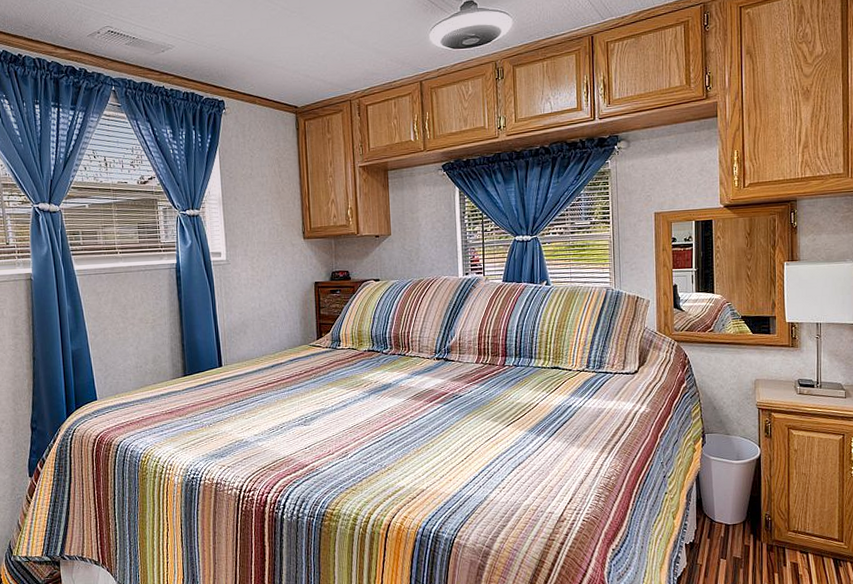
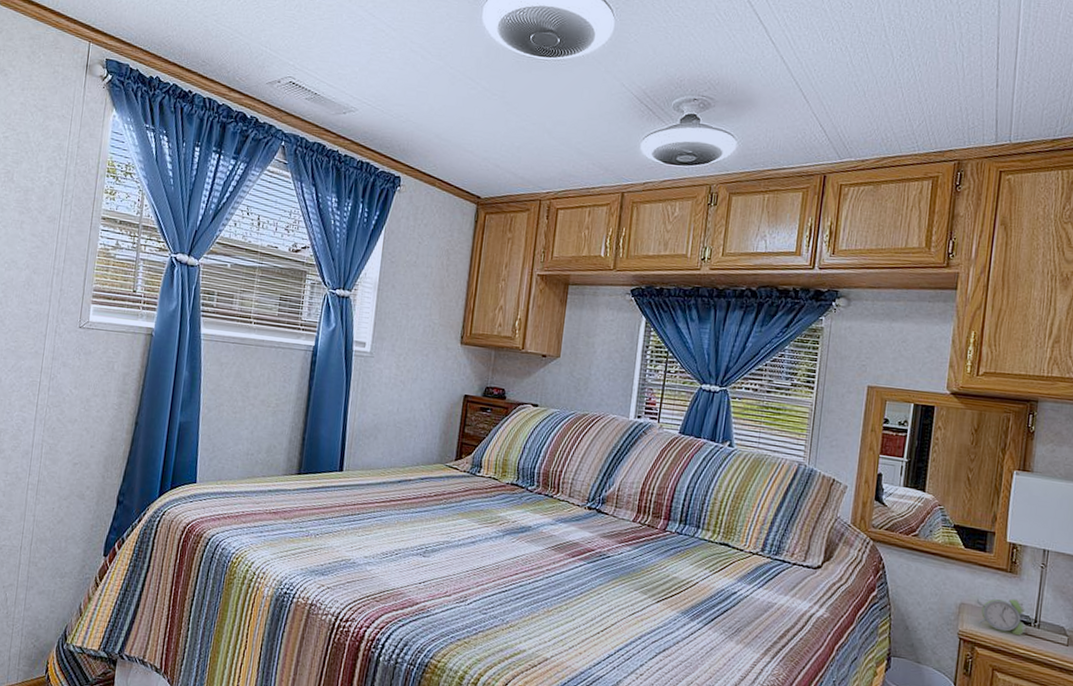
alarm clock: none [767,368,815,398] -> present [976,598,1032,636]

